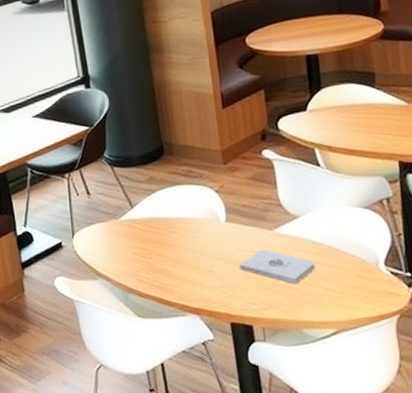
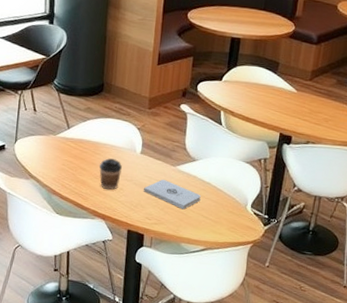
coffee cup: none [177,235,207,276] -> present [99,158,122,190]

